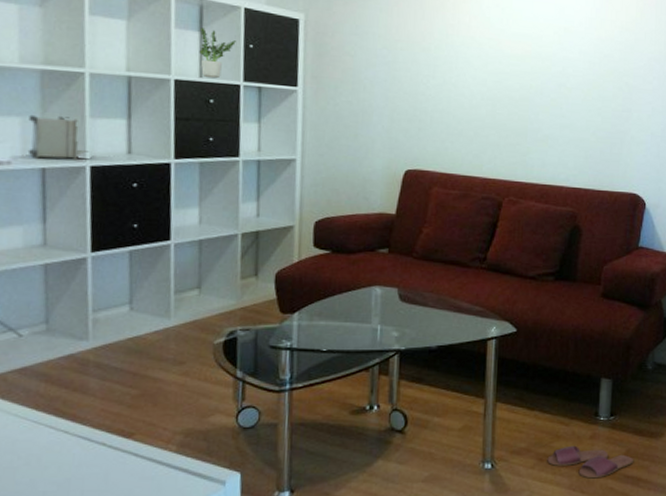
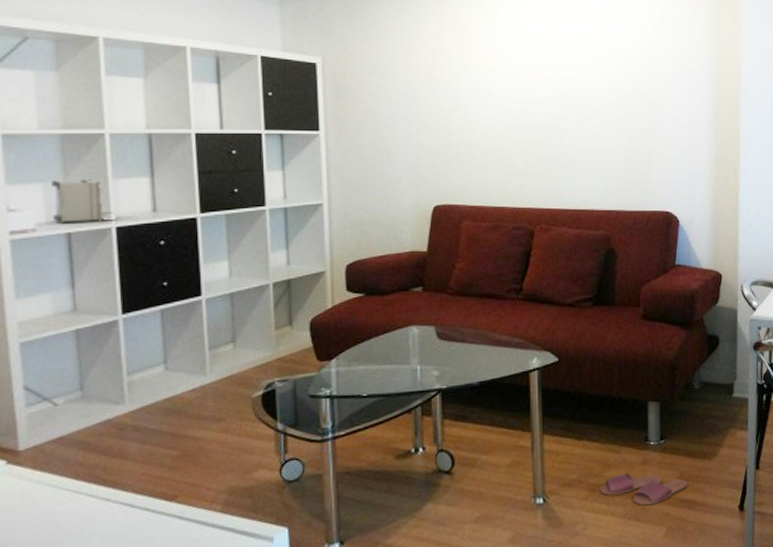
potted plant: present [199,28,236,79] -> none [218,79,254,129]

